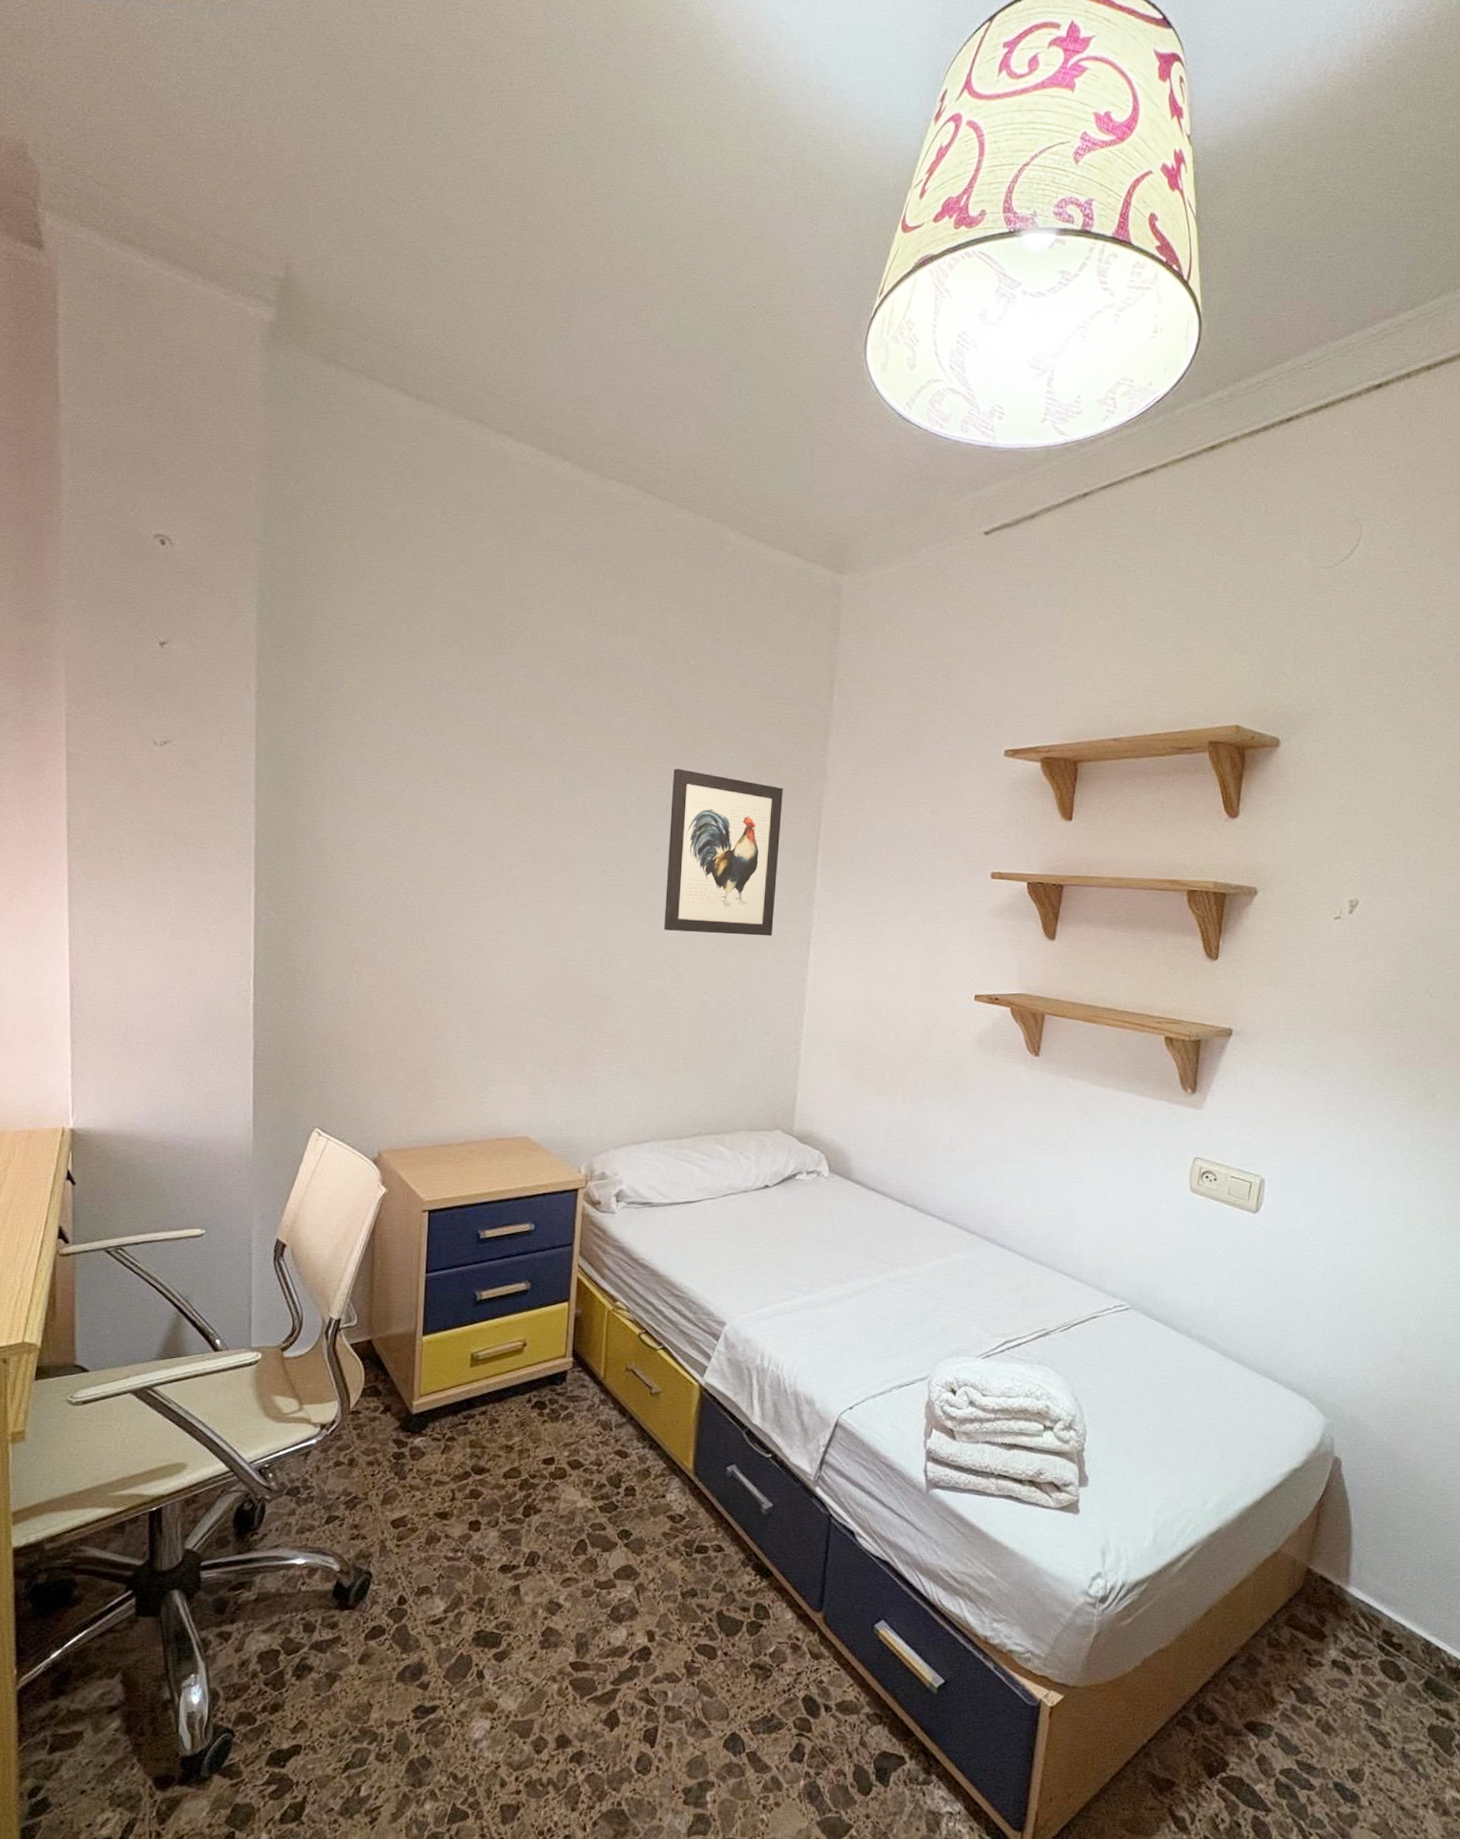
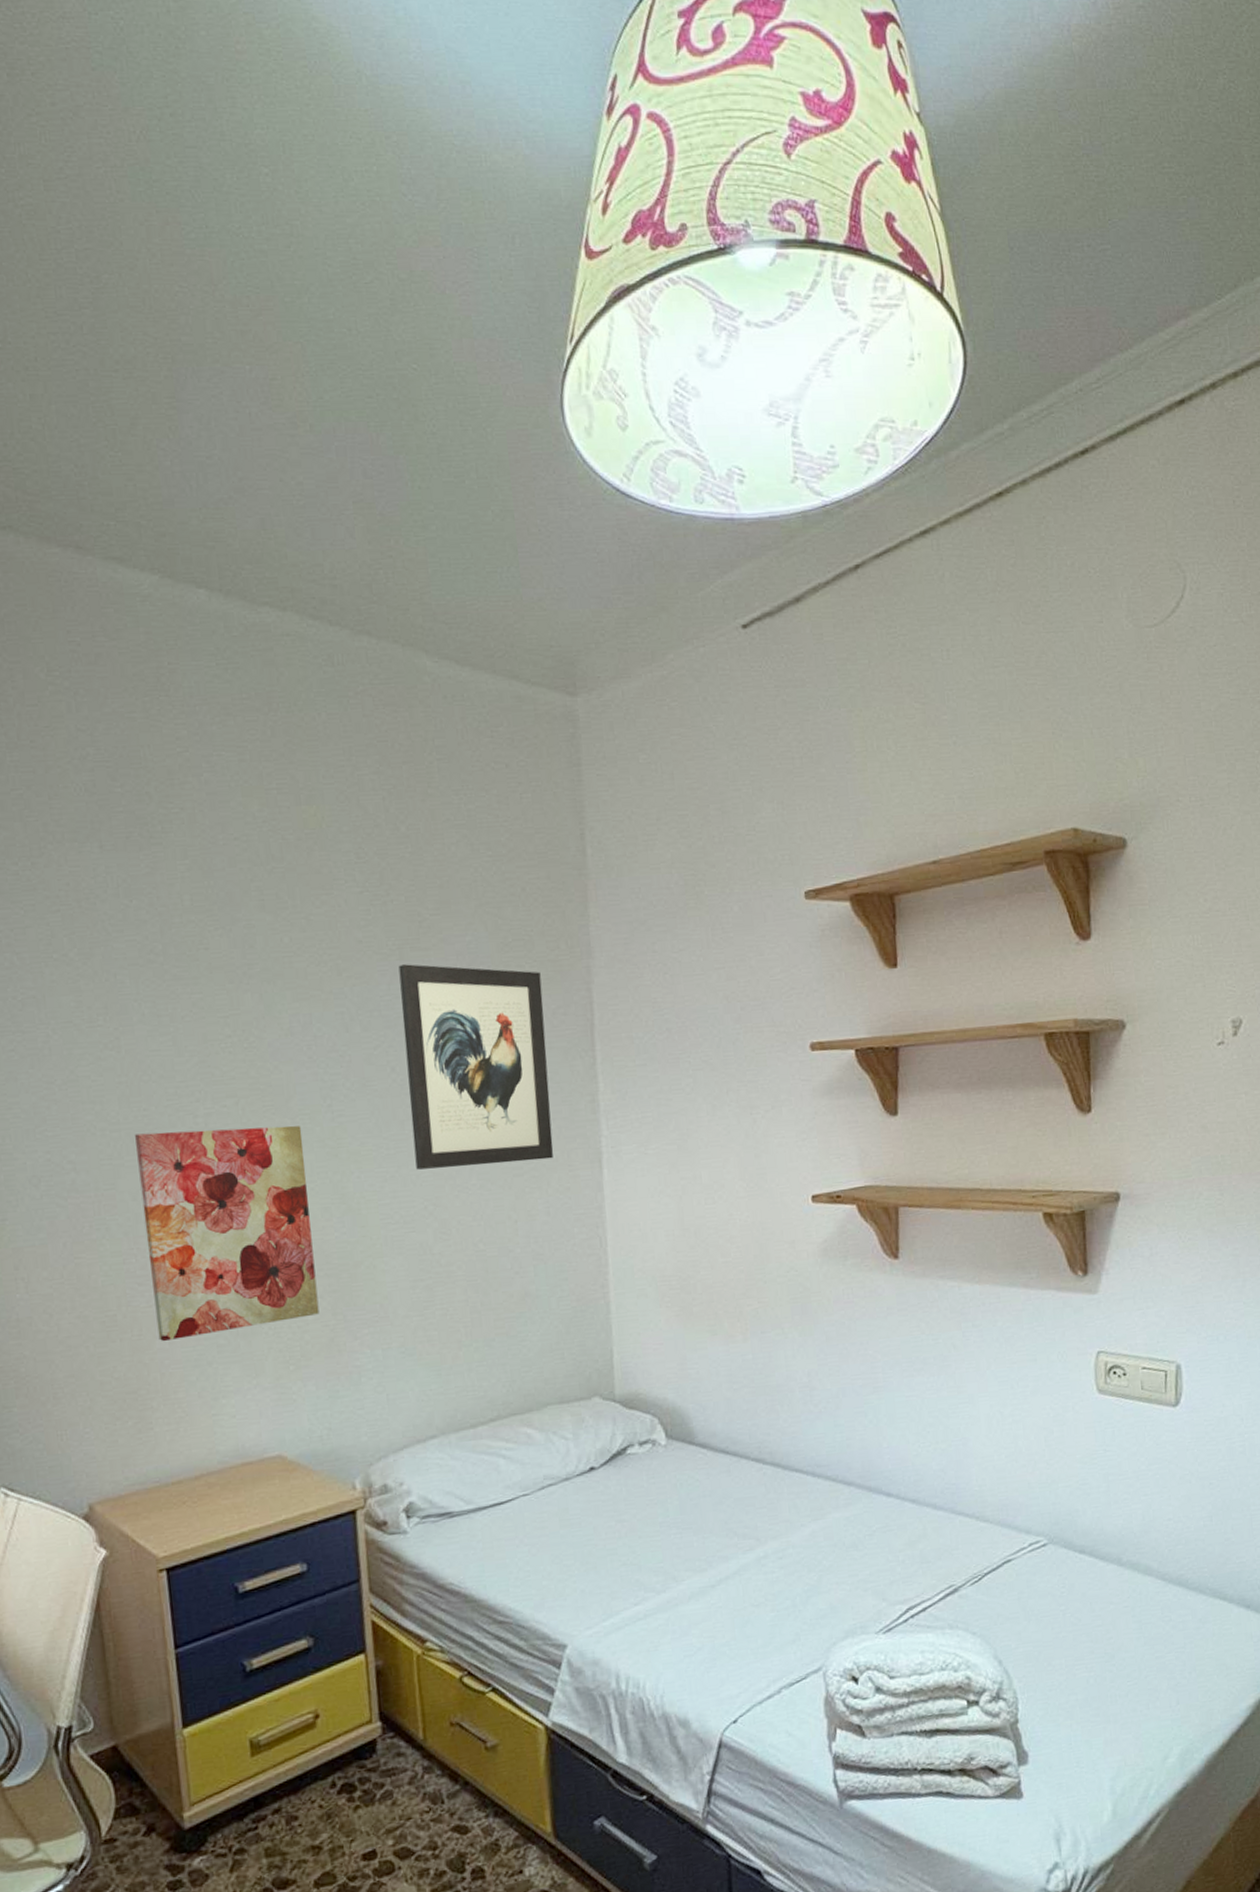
wall art: none [449,873,581,1036] -> present [135,1125,320,1342]

